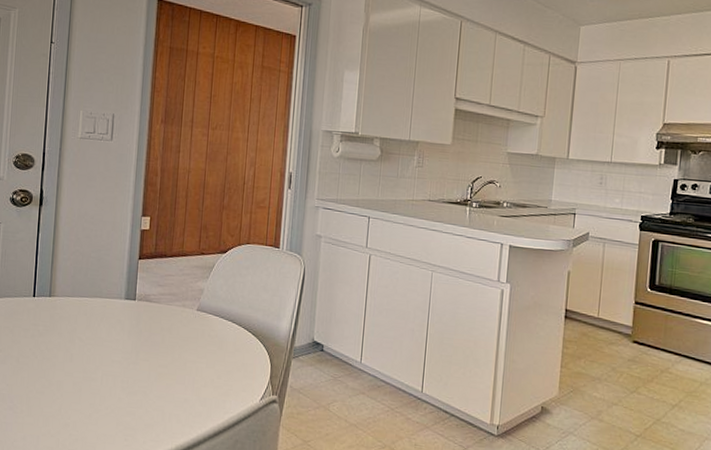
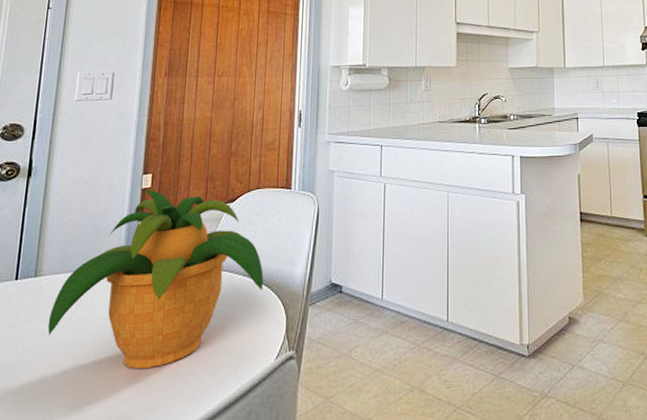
potted plant: none [62,230,251,390] -> present [47,189,263,370]

